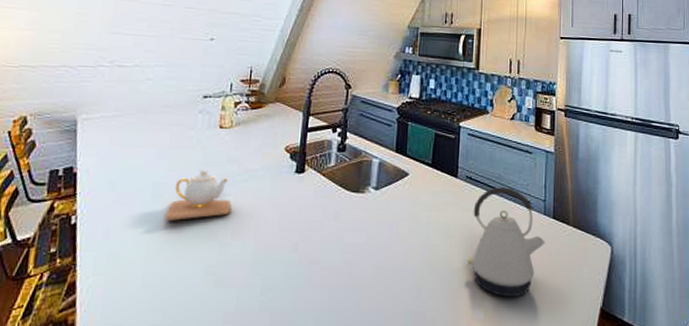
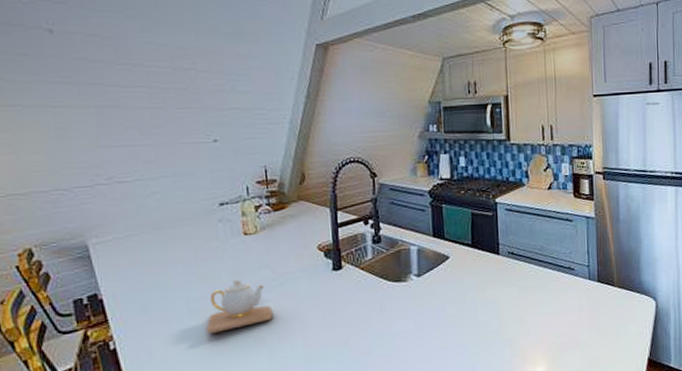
kettle: present [467,187,546,298] -> none [517,257,592,361]

